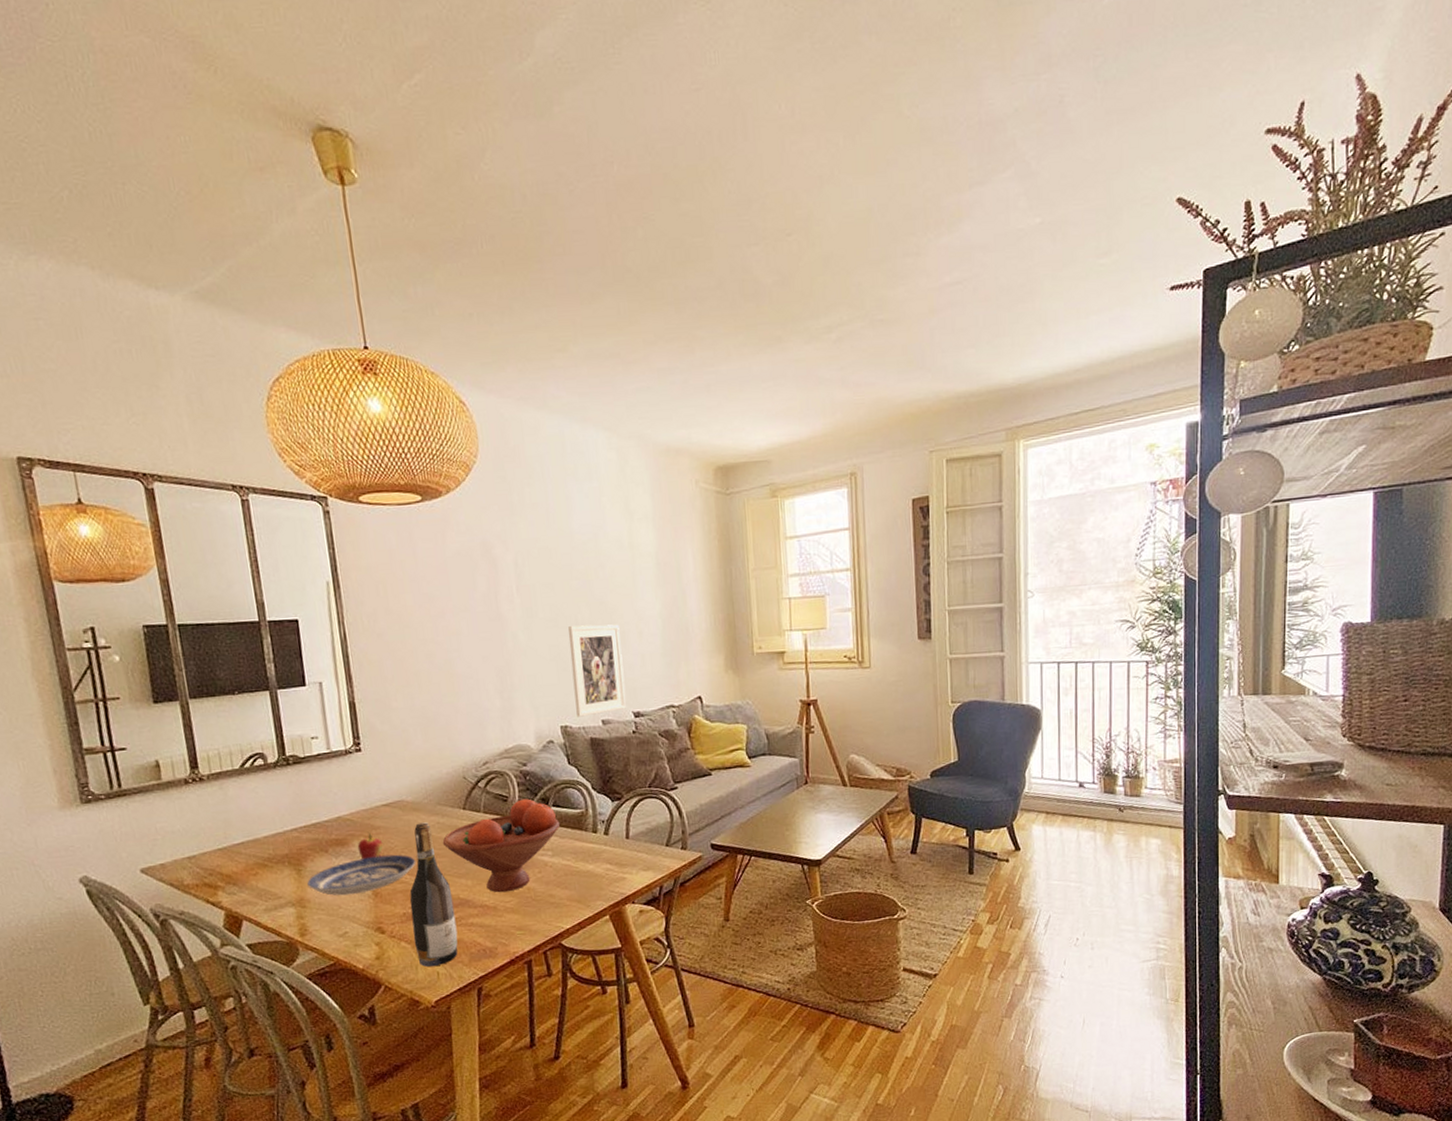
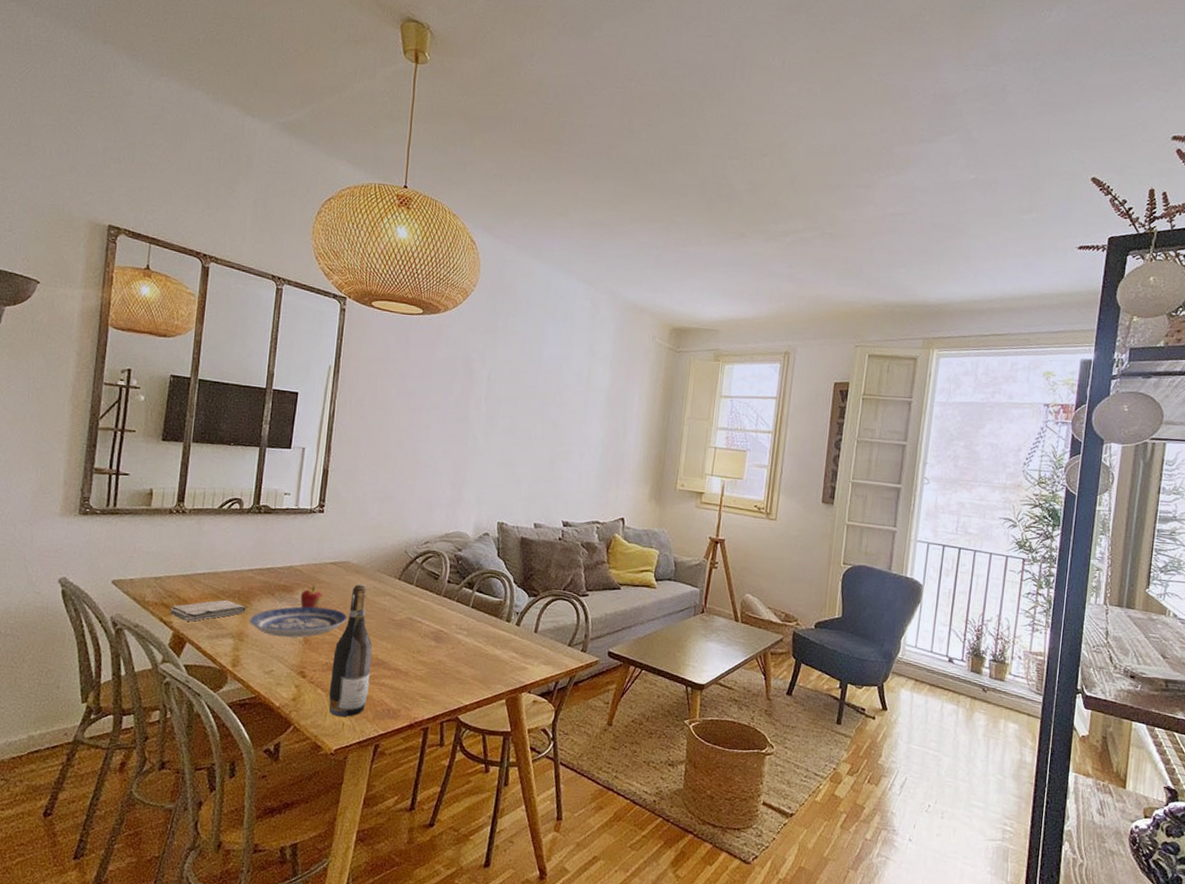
washcloth: none [214,866,300,898] -> present [170,599,246,622]
fruit bowl: present [442,798,561,893] -> none [374,580,480,661]
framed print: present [568,624,626,717] -> none [514,438,565,518]

